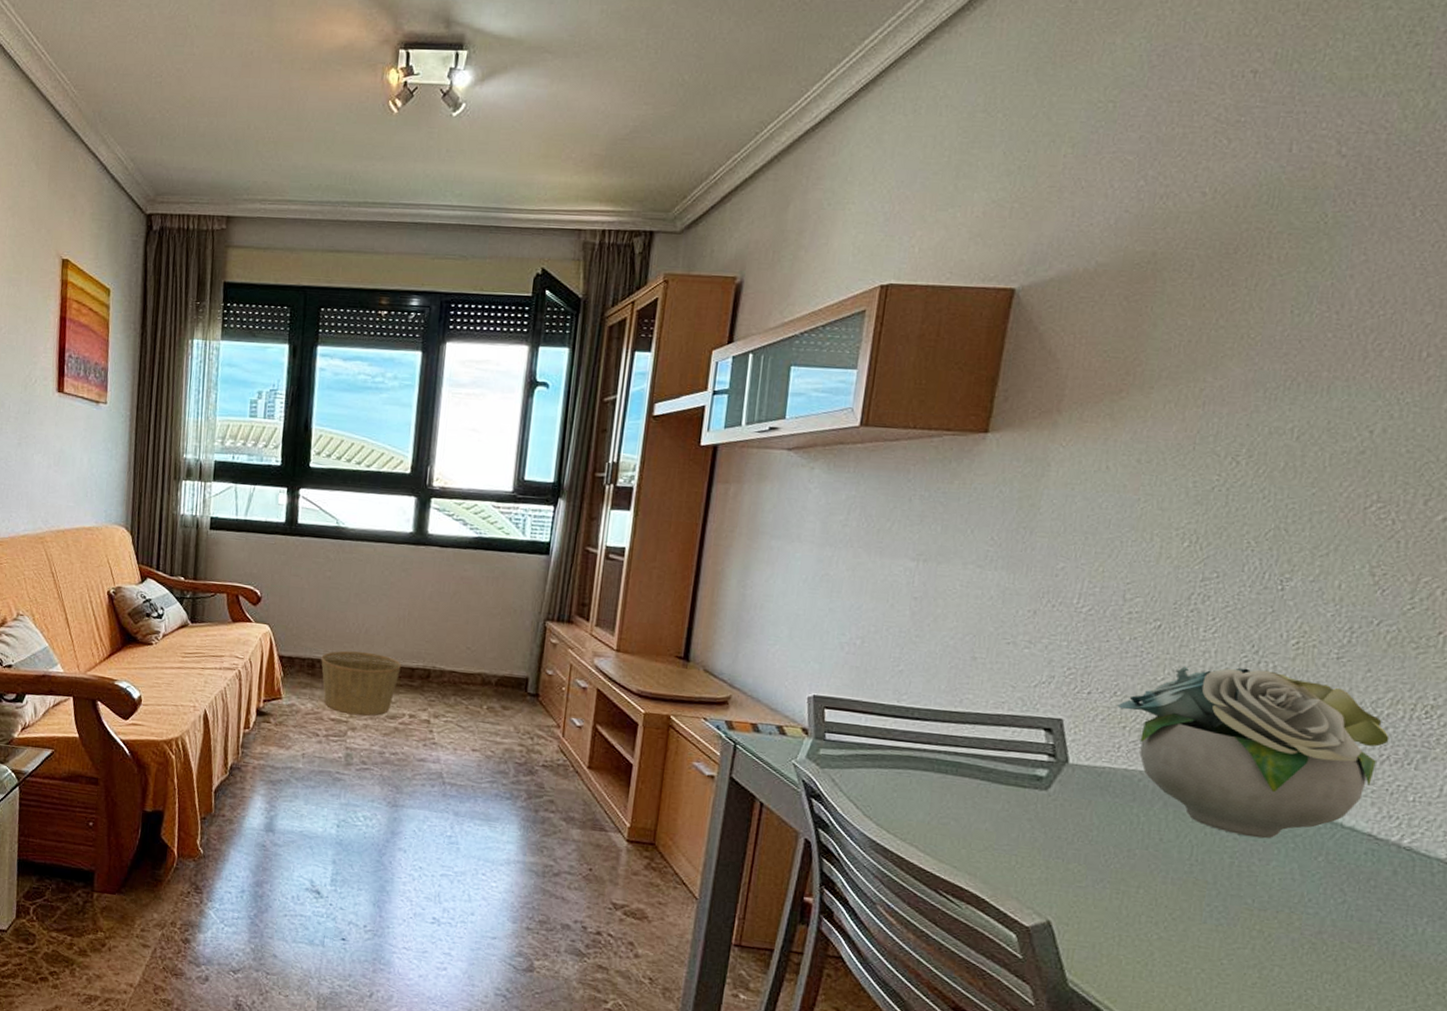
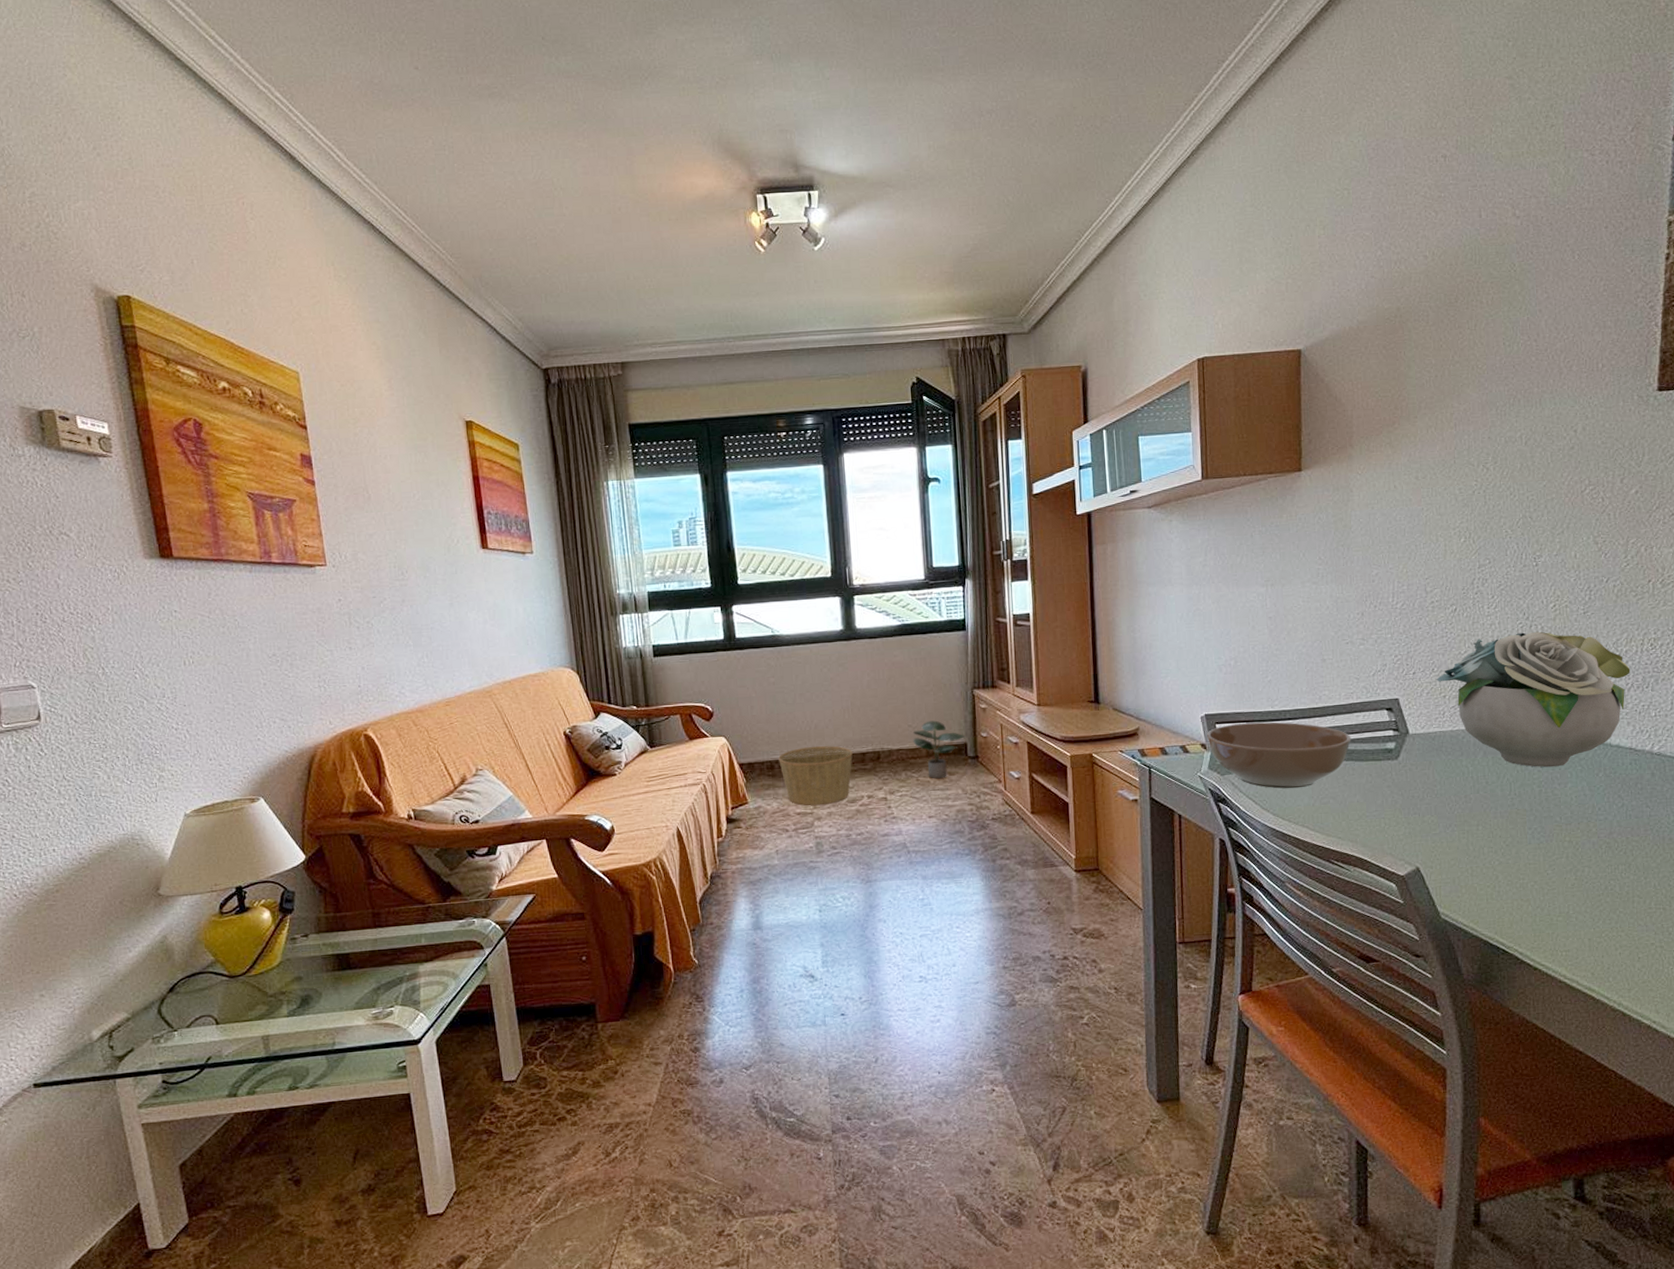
potted plant: none [469,646,528,711] -> present [913,720,965,779]
bowl: none [810,712,992,801] -> present [1206,722,1351,789]

